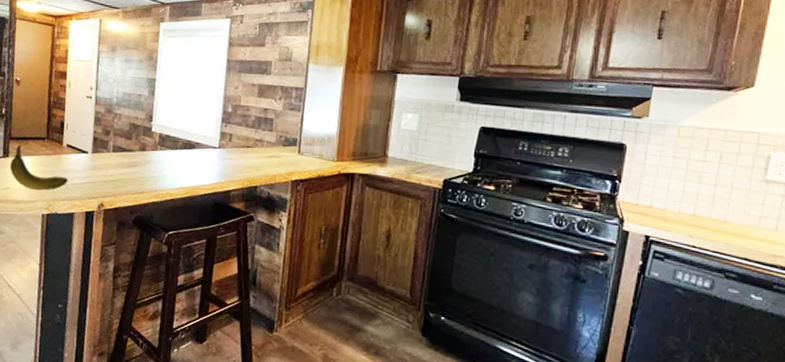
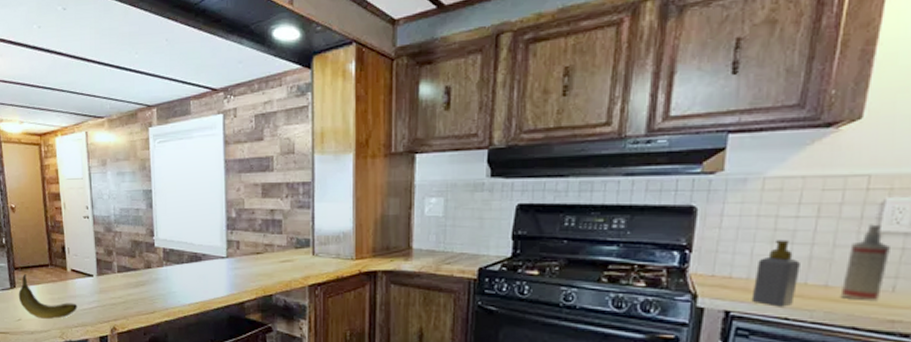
soap bottle: none [667,178,706,237] -> present [751,240,800,307]
spray bottle: none [735,173,774,238] -> present [840,224,890,302]

